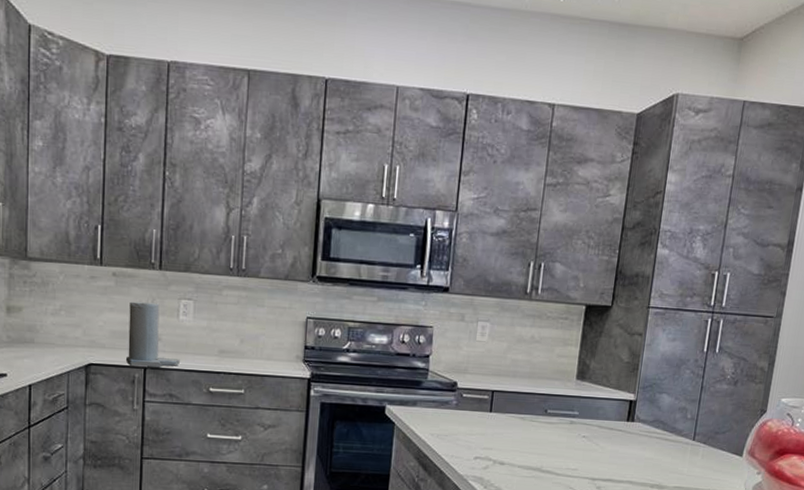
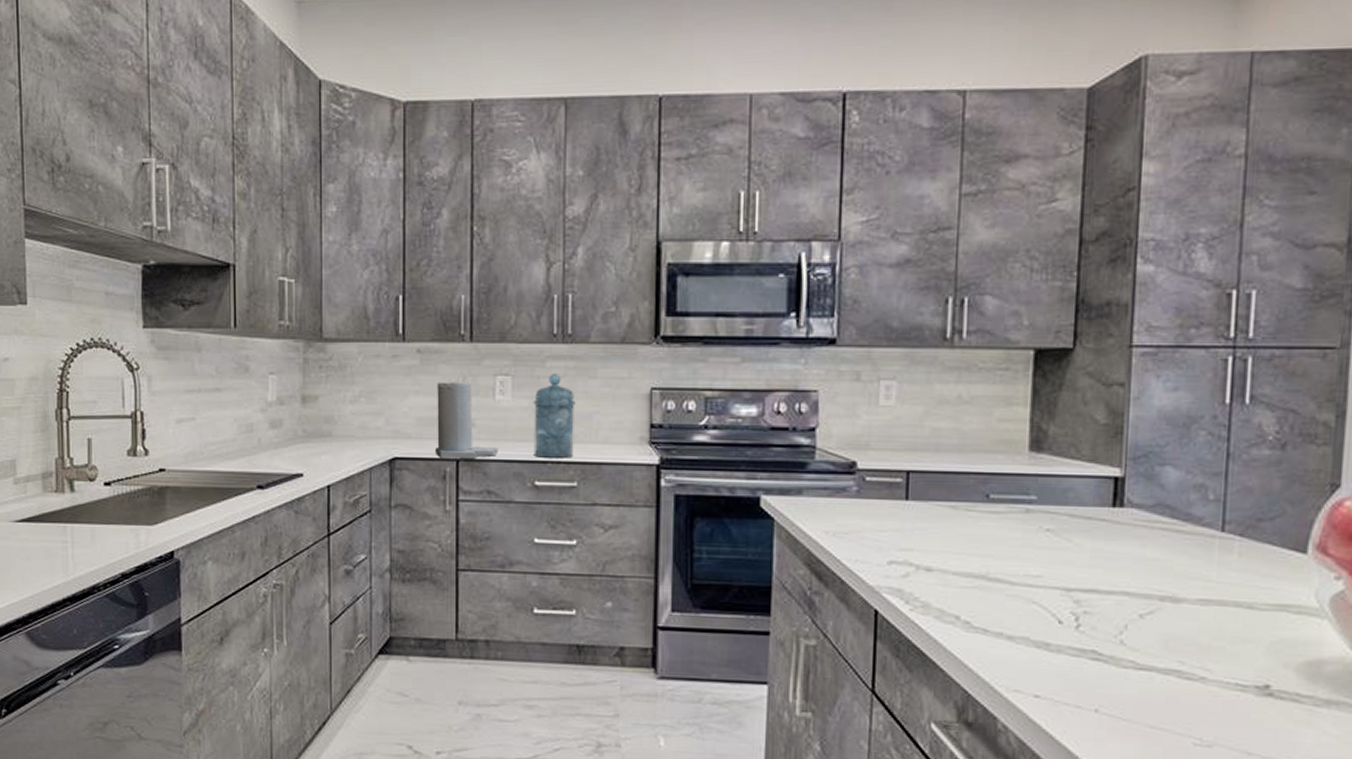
canister: none [209,301,246,370] -> present [532,374,576,458]

